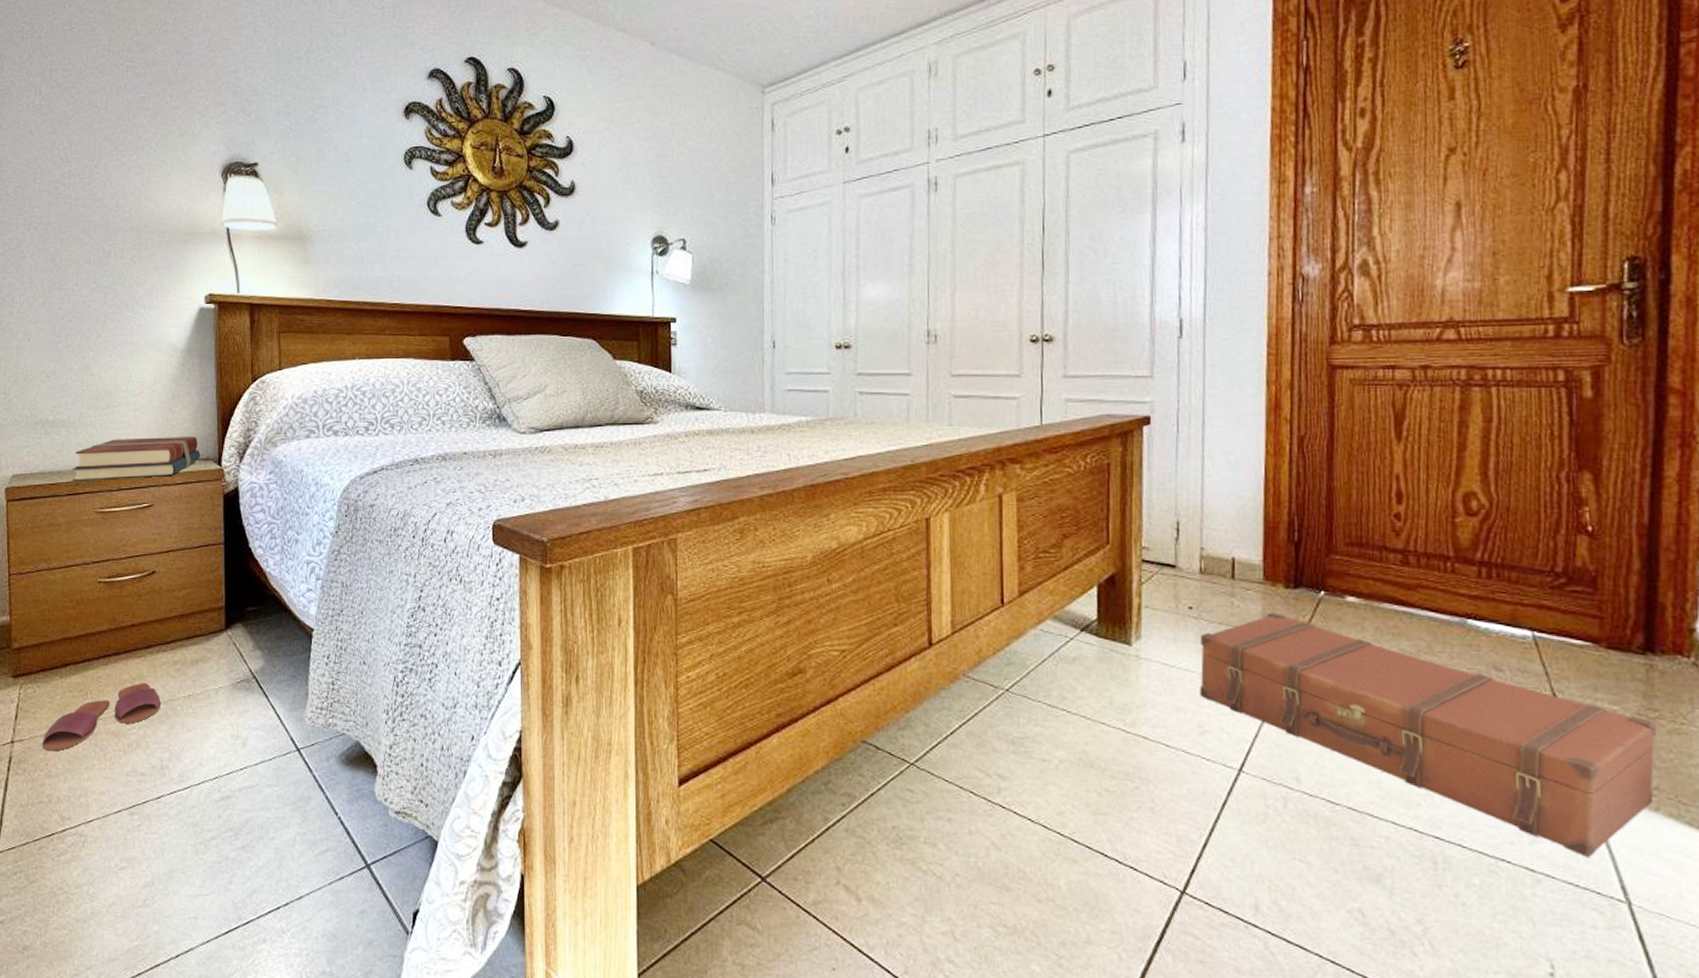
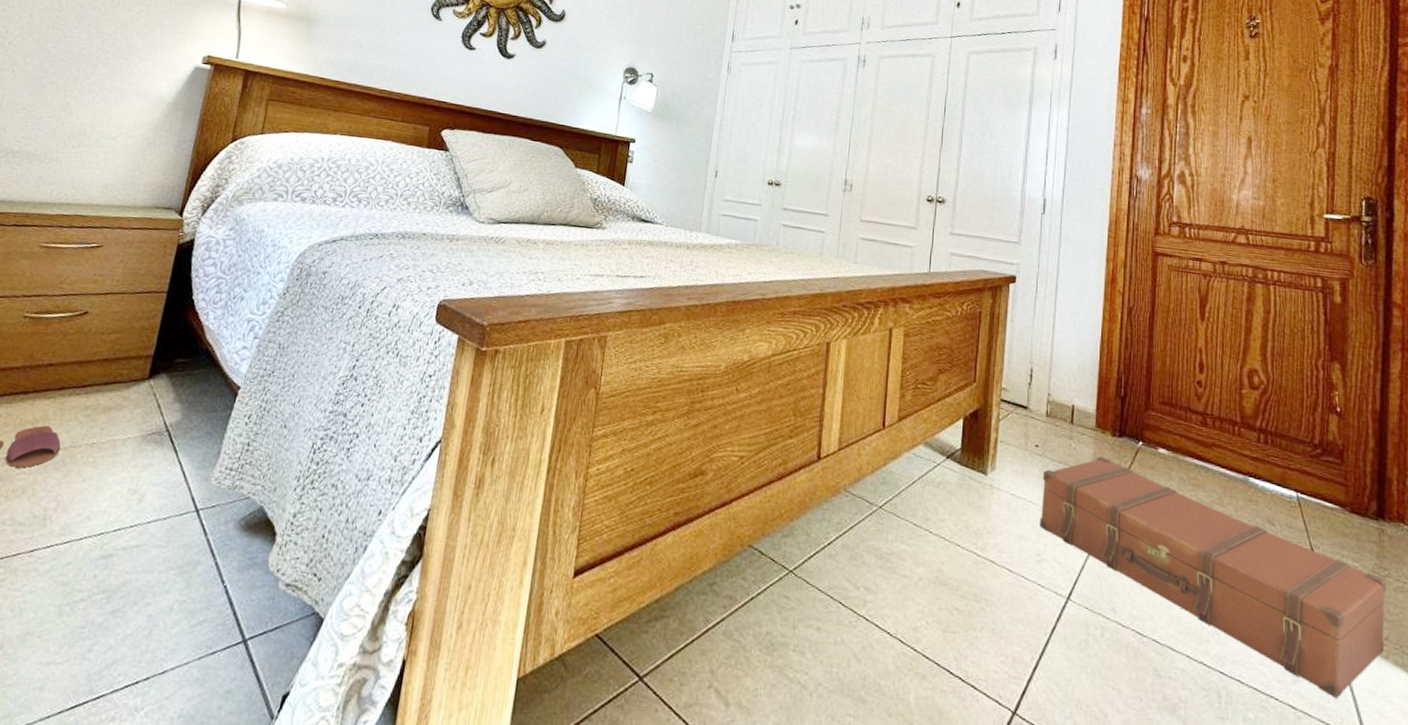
books: present [72,437,200,482] -> none [23,177,164,221]

